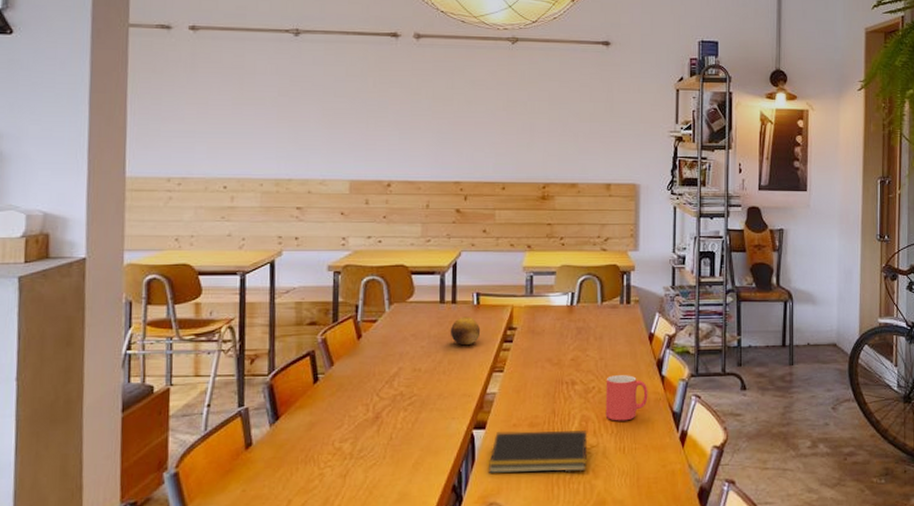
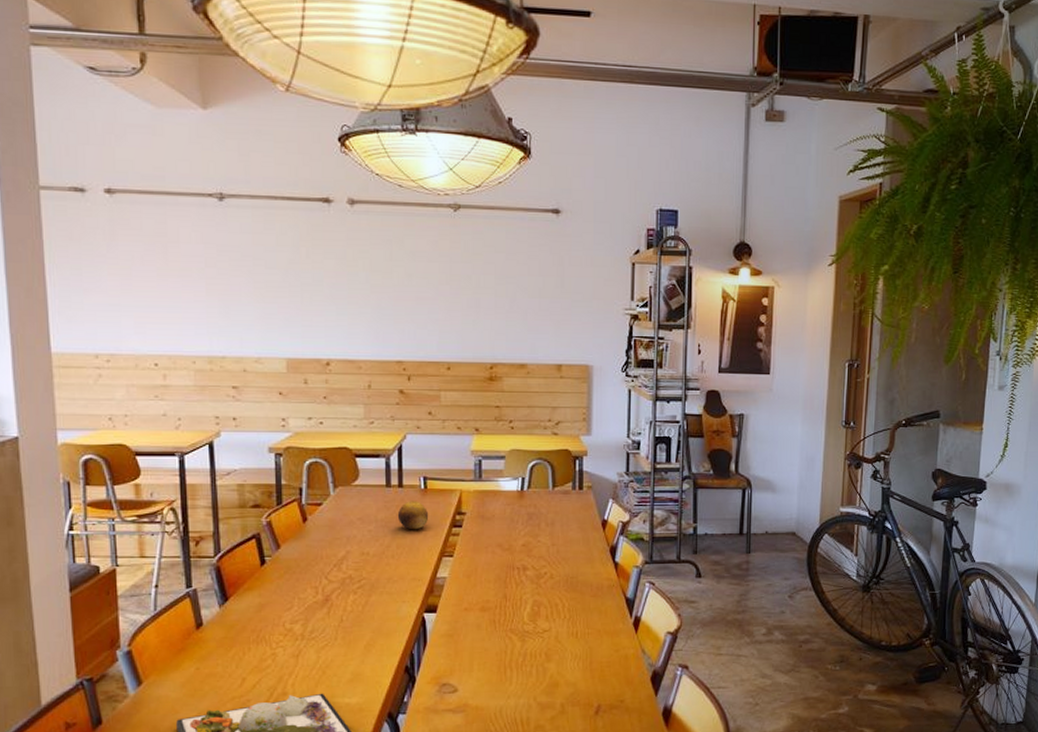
notepad: present [489,429,588,474] -> none [441,614,540,656]
mug: present [605,375,648,421] -> none [558,561,601,607]

